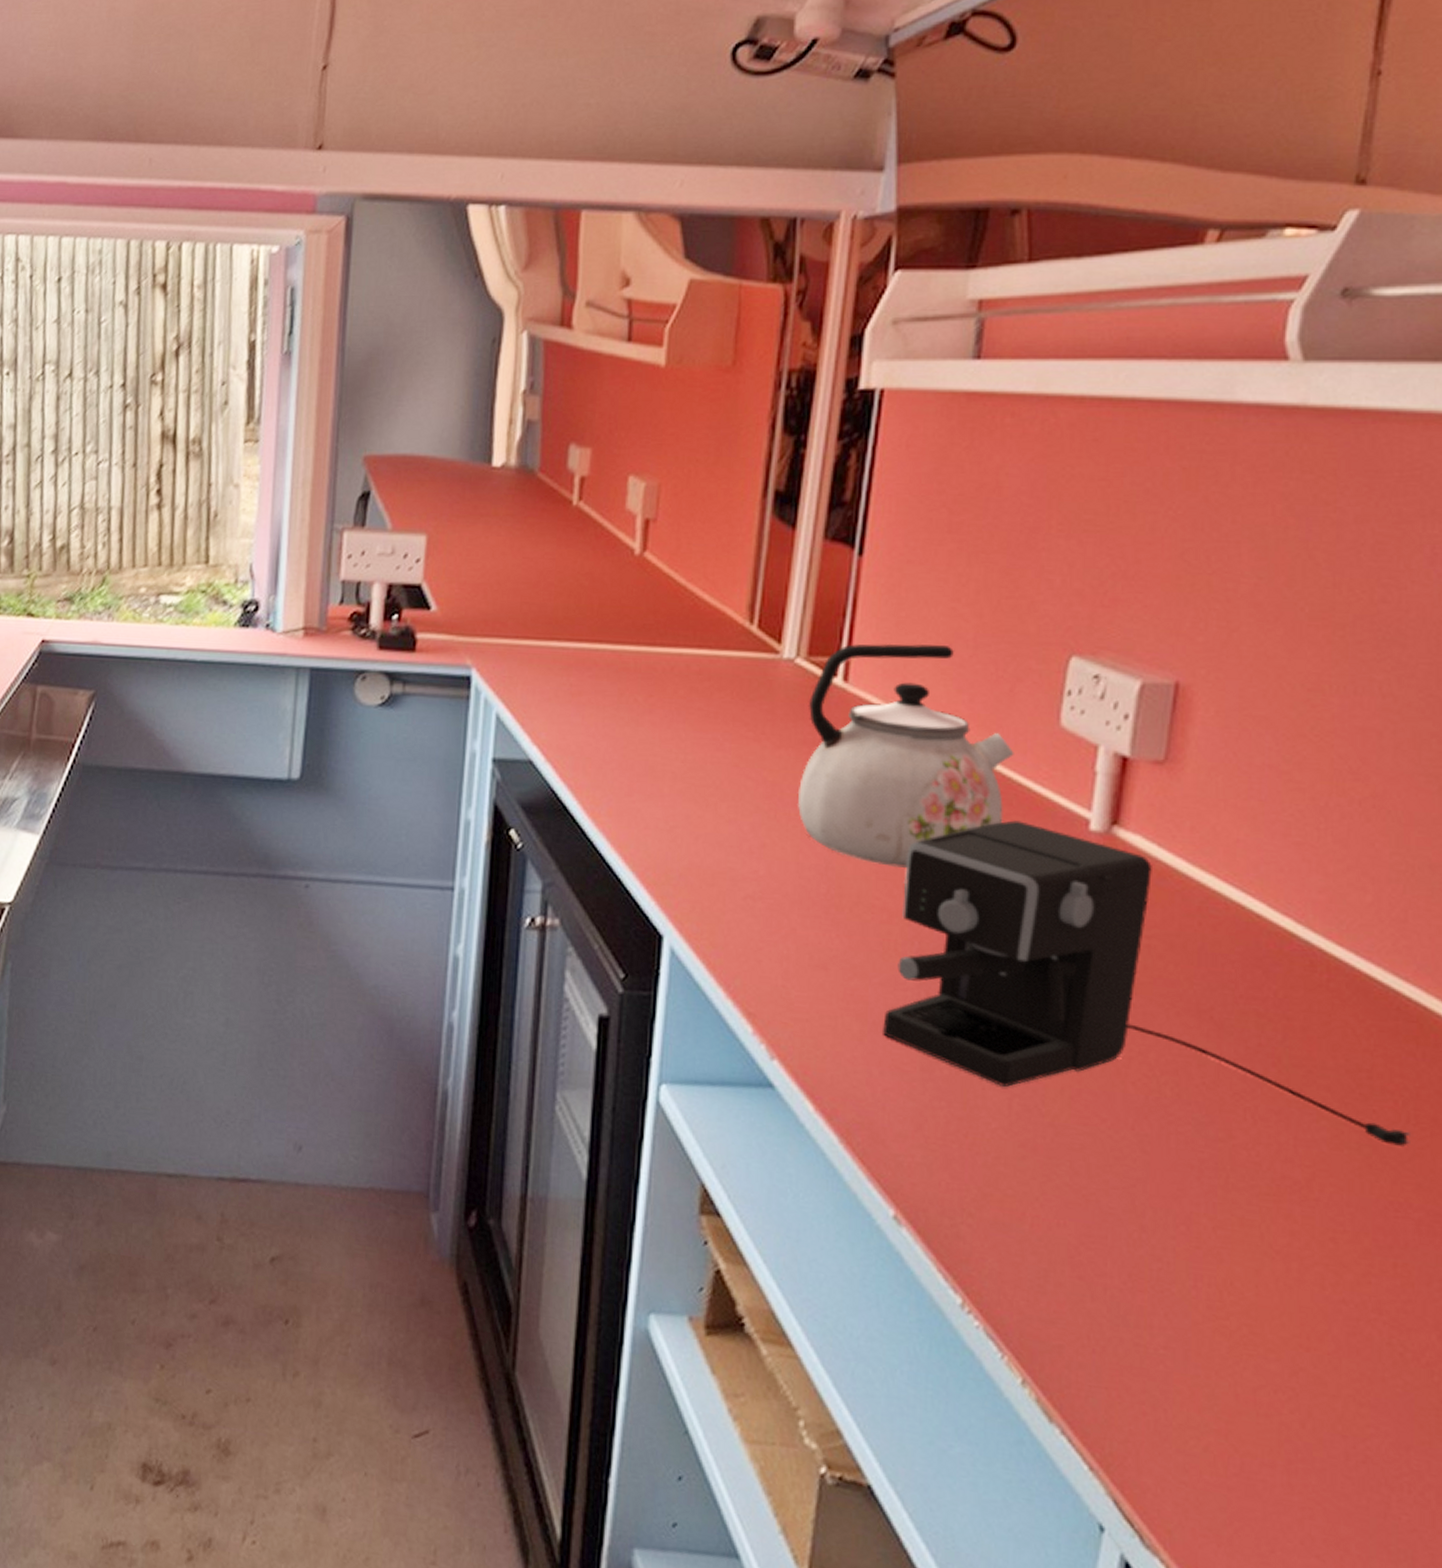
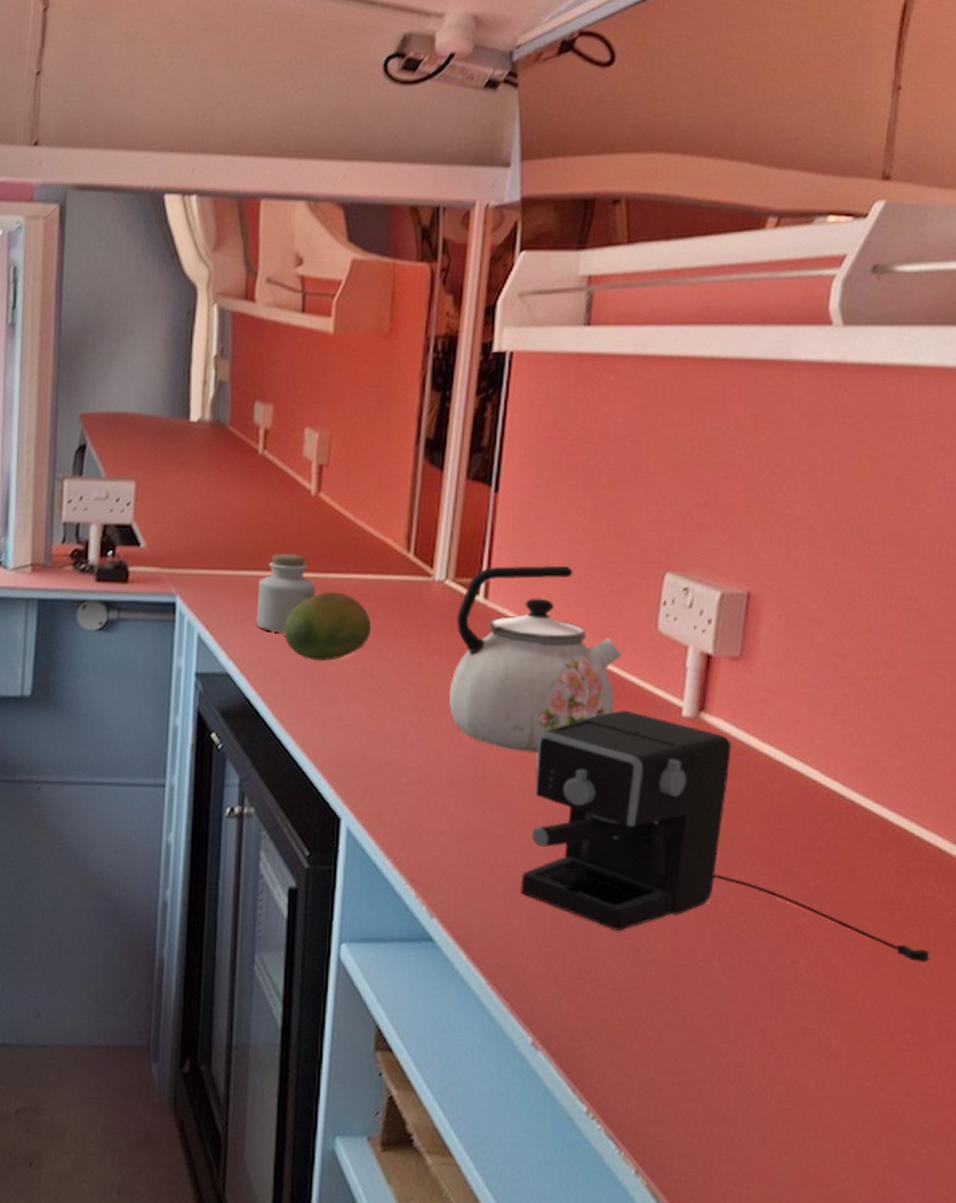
jar: none [566,622,639,715] -> present [256,554,316,633]
fruit: none [599,668,705,750] -> present [284,591,372,661]

